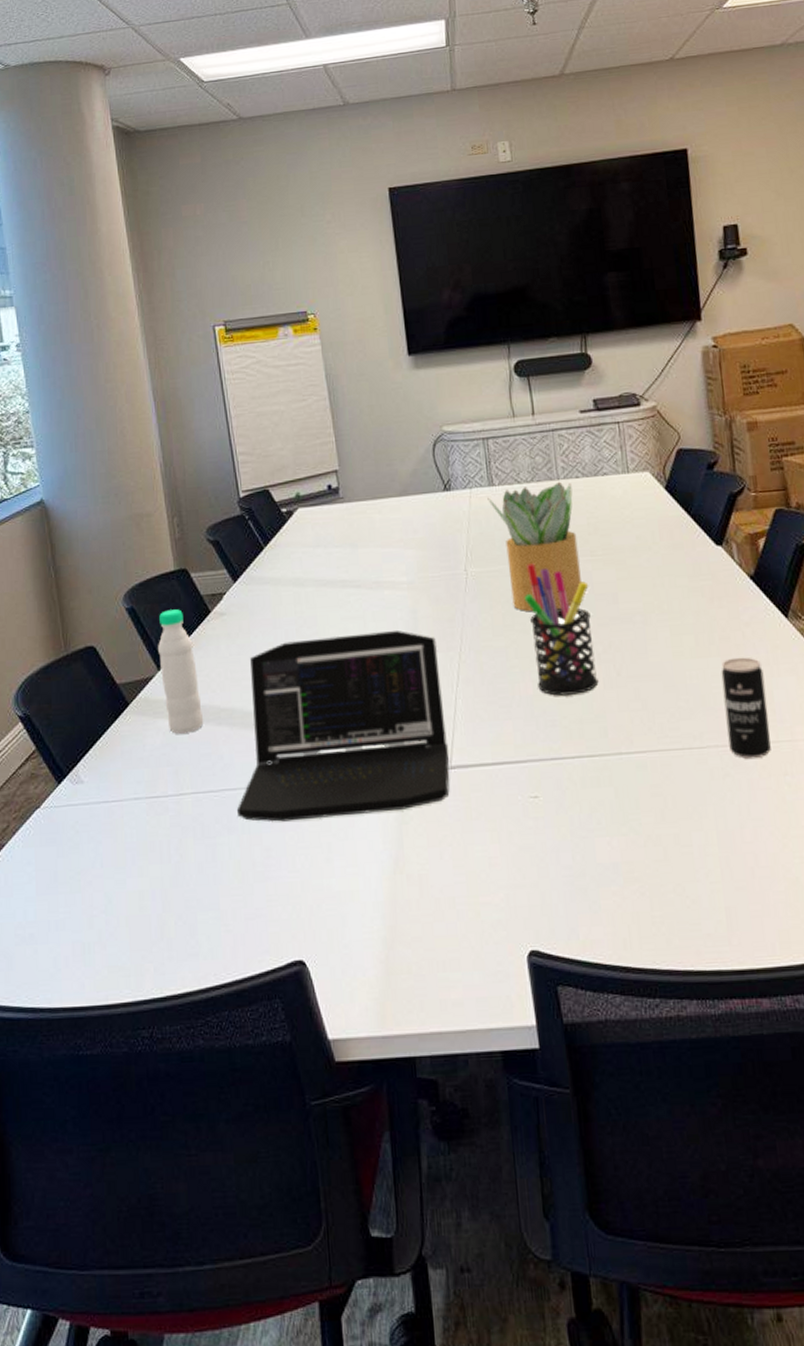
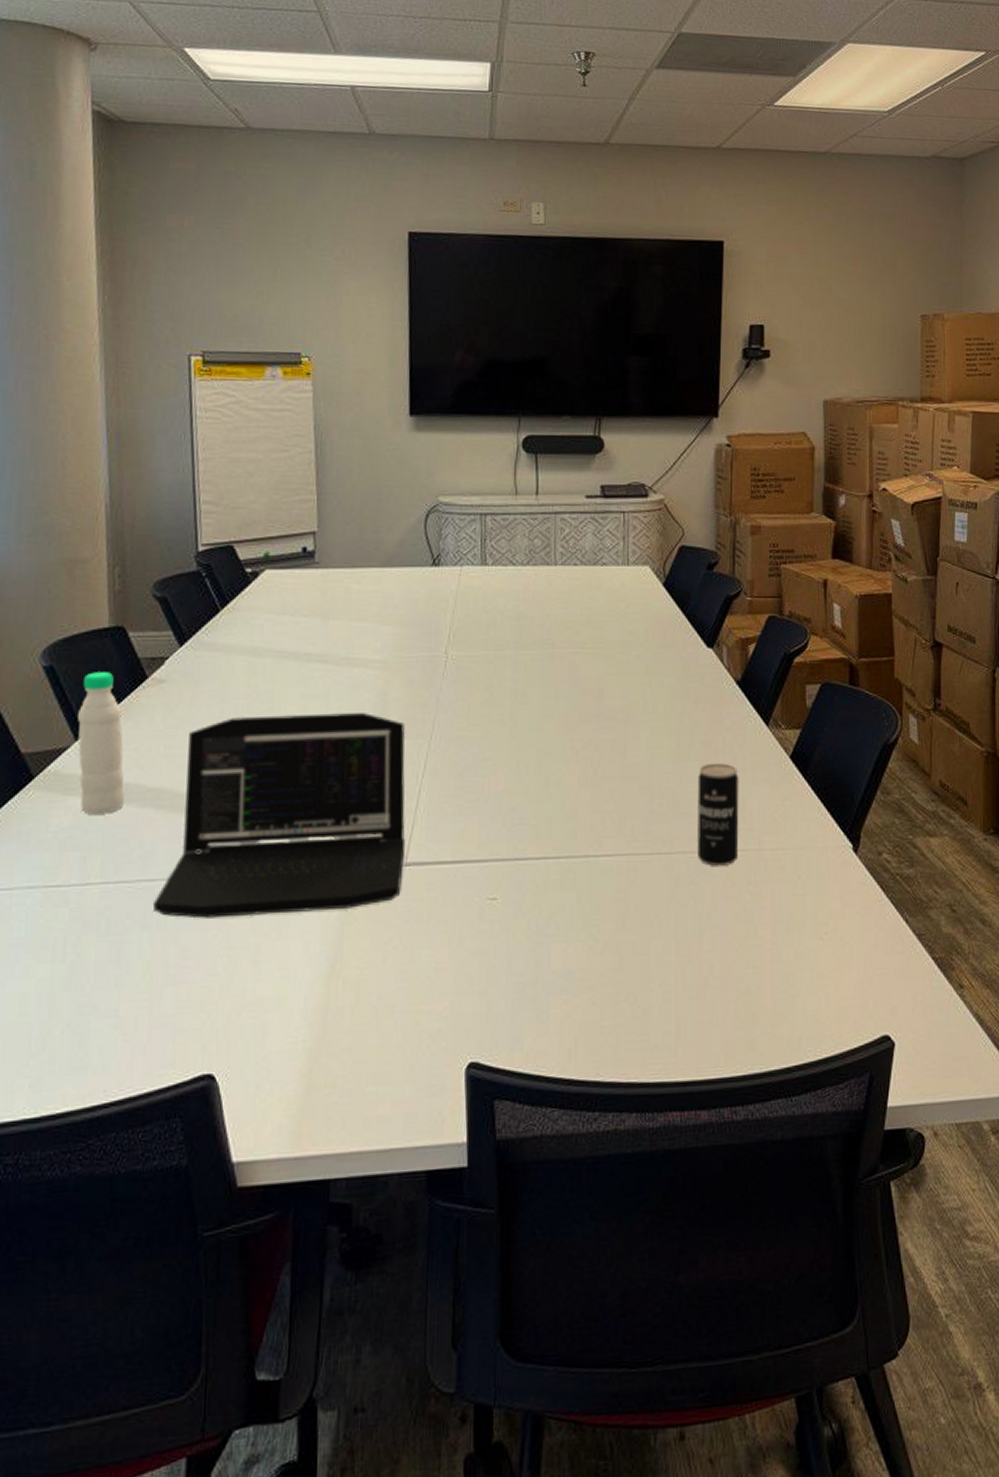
potted plant: present [487,481,581,611] -> none [478,567,569,701]
pen holder: present [524,563,599,696] -> none [505,651,575,793]

